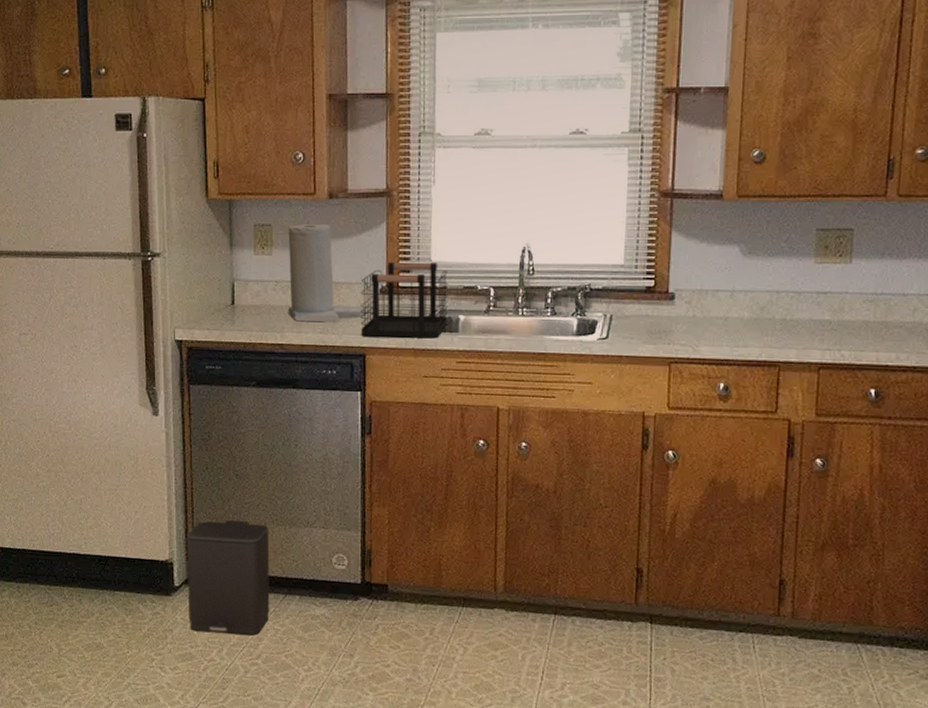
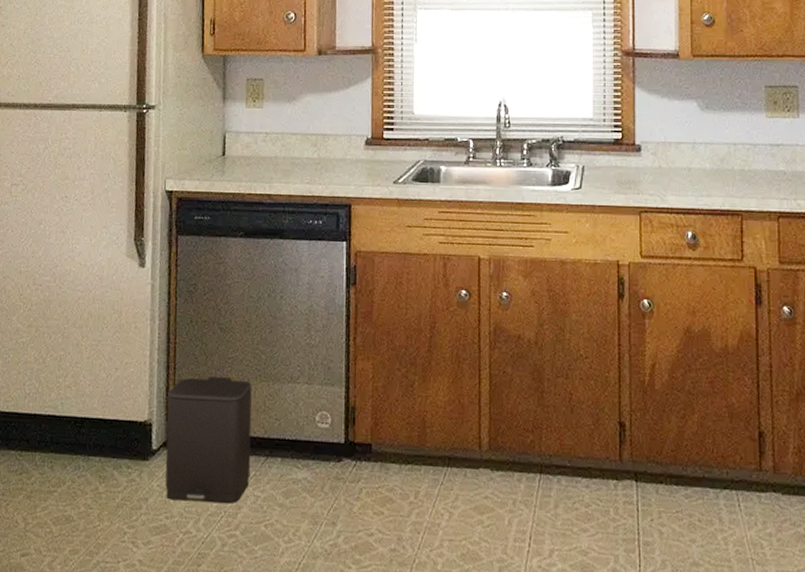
paper towel: present [288,223,366,323] -> none [276,78,352,174]
dish rack: present [360,261,449,339] -> none [346,114,430,189]

